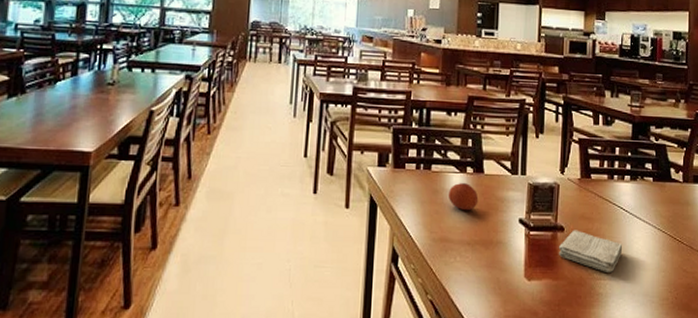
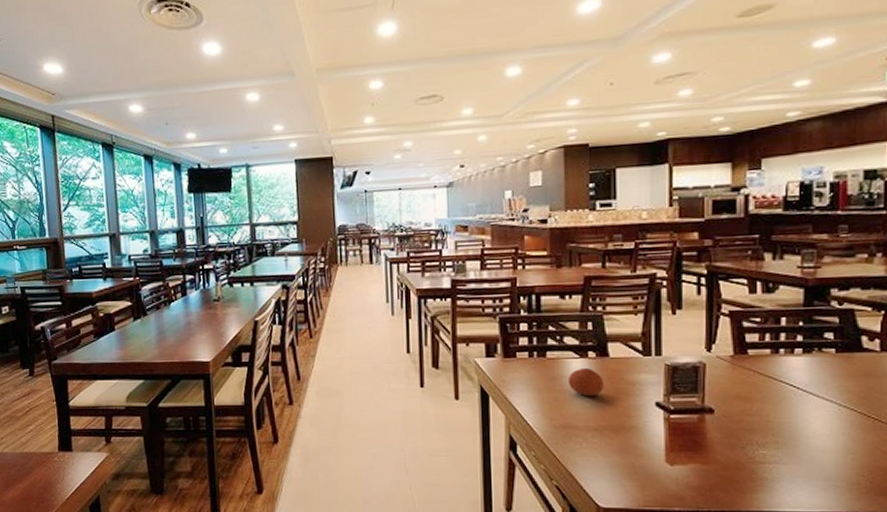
washcloth: present [559,230,623,272] -> none [708,411,794,456]

